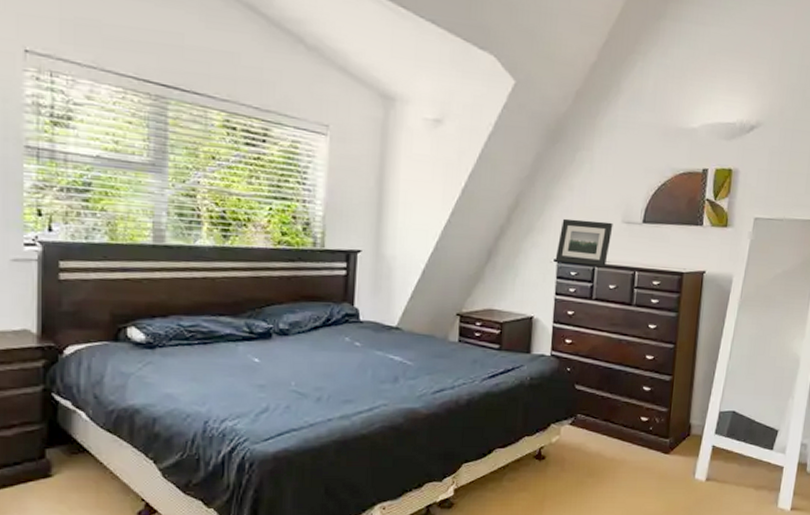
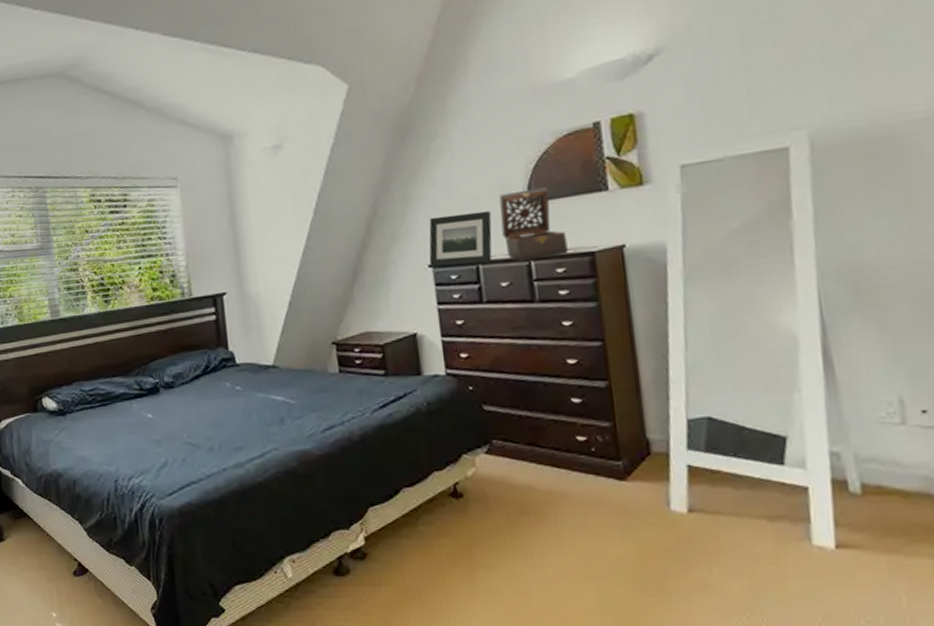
jewelry box: none [618,211,666,271] -> present [499,187,568,262]

